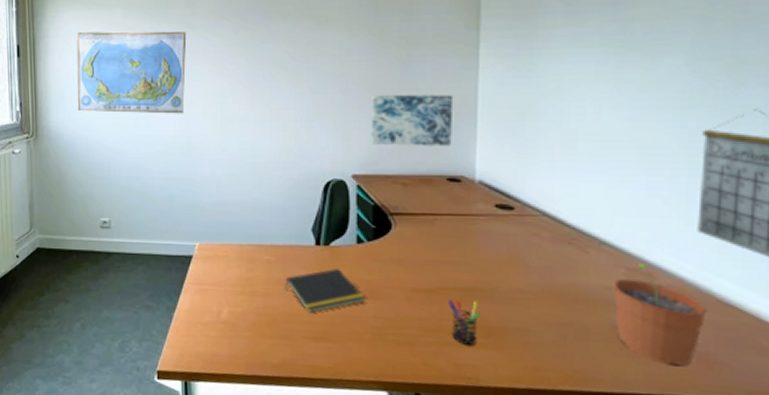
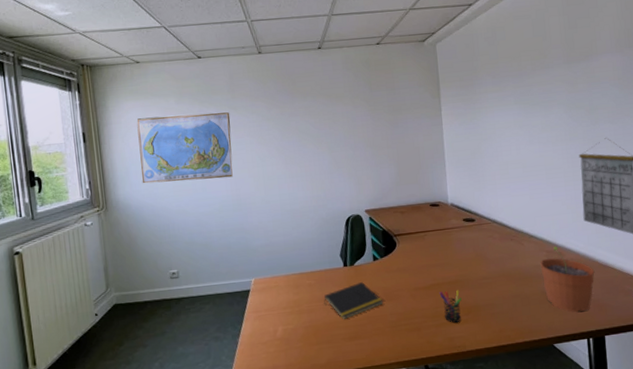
wall art: present [370,94,454,147] -> none [373,144,431,186]

